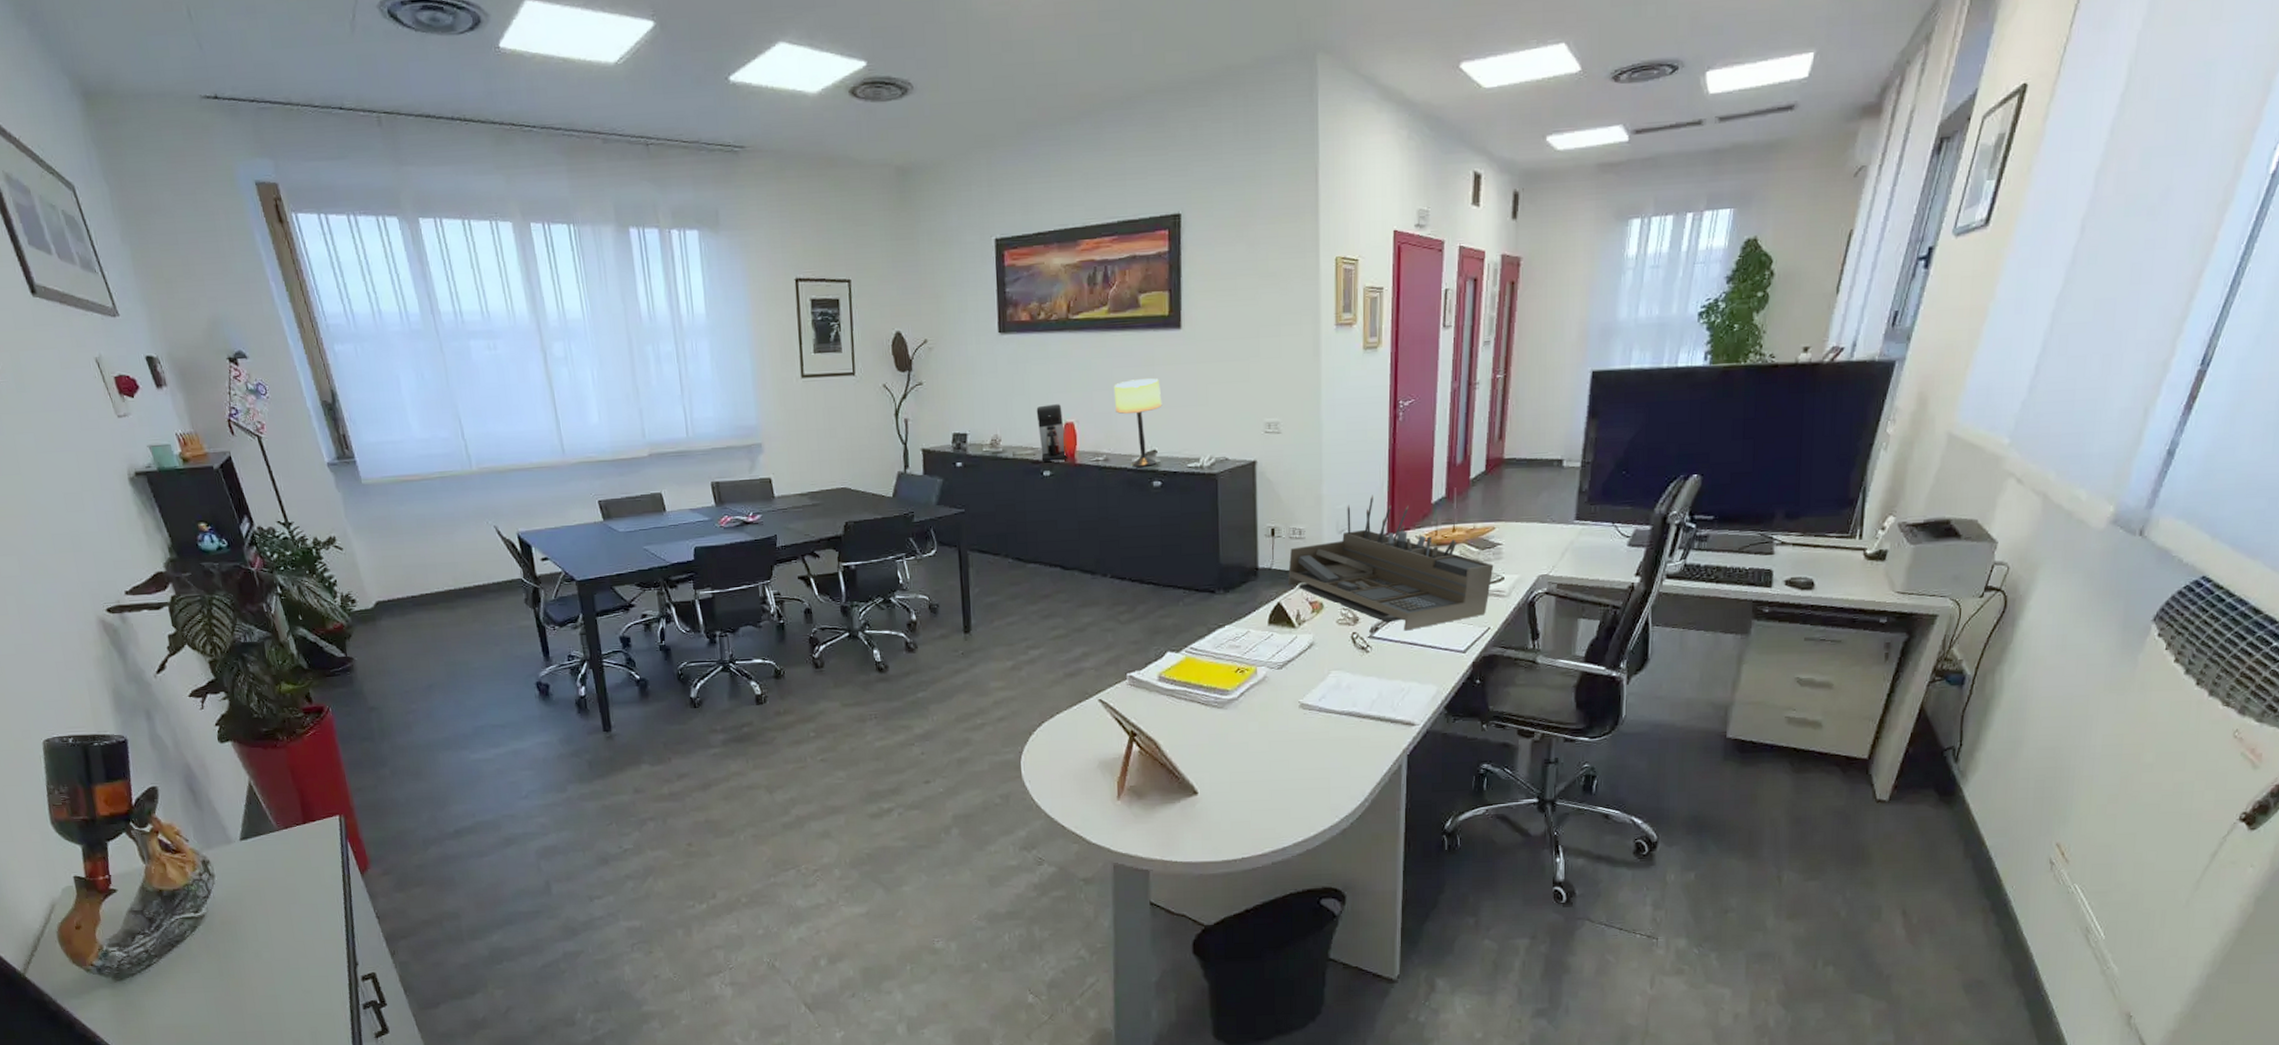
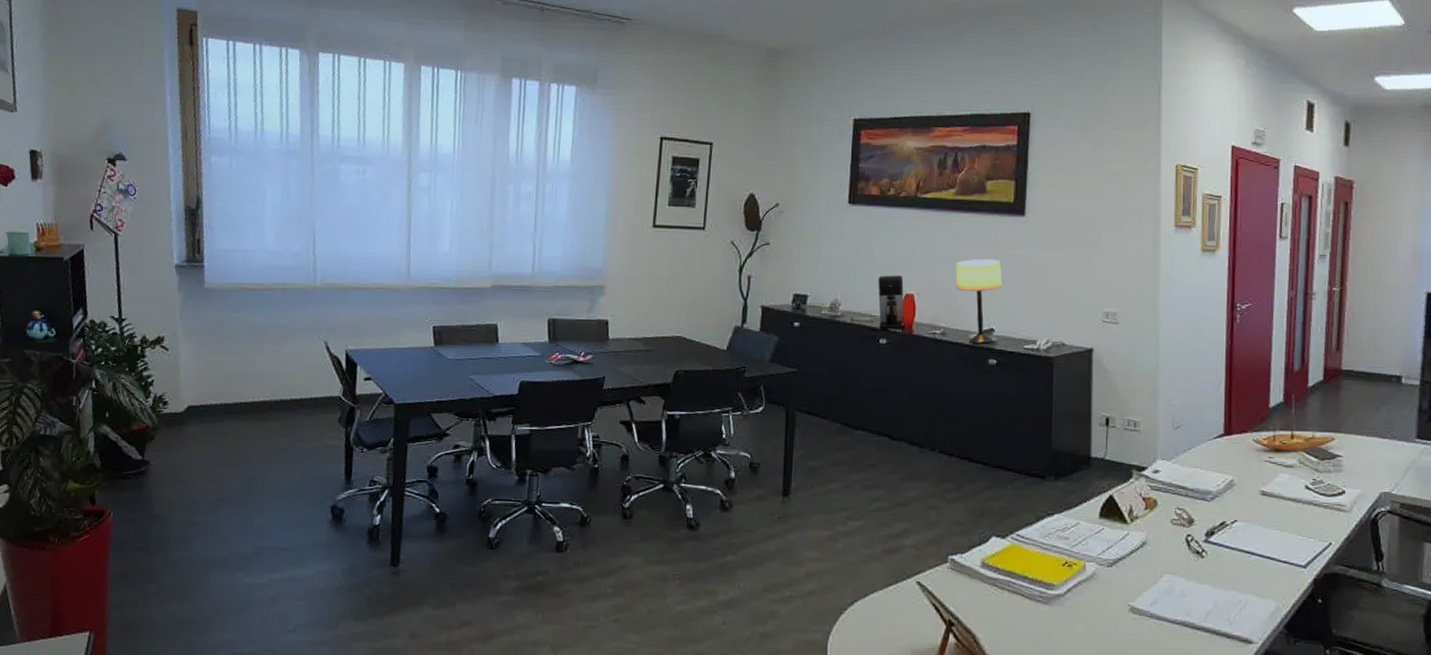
desk organizer: present [1287,495,1494,631] -> none [1120,393,1334,538]

